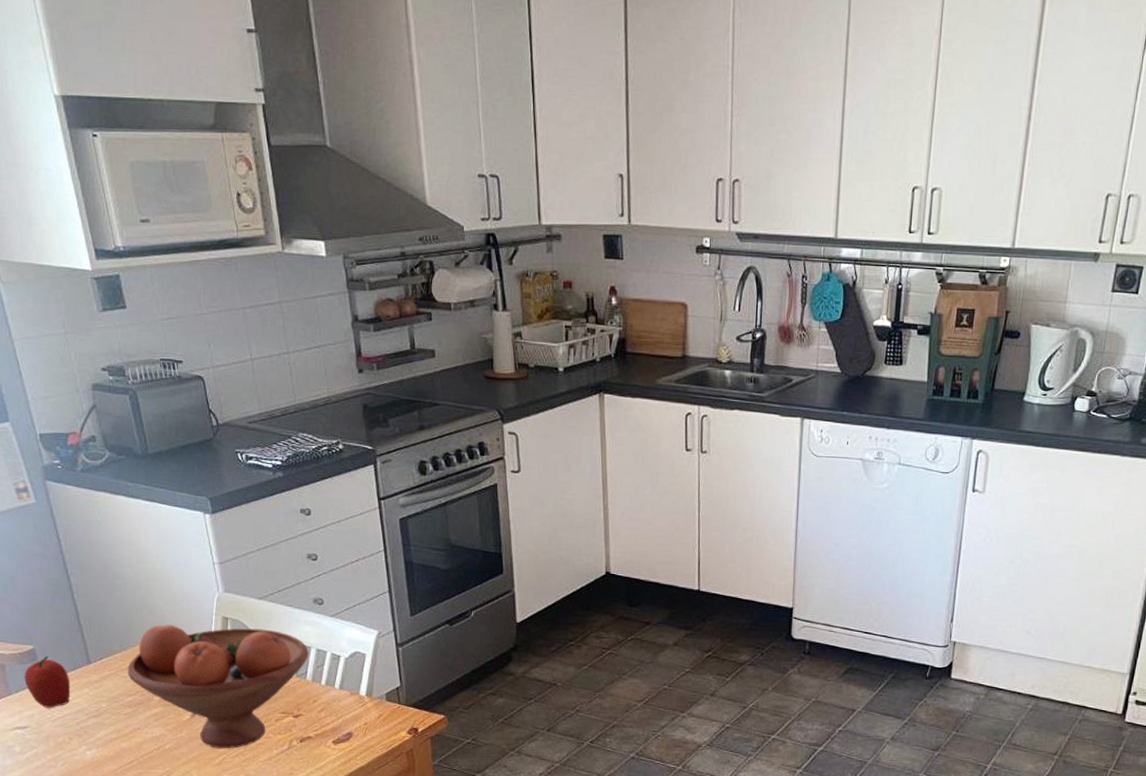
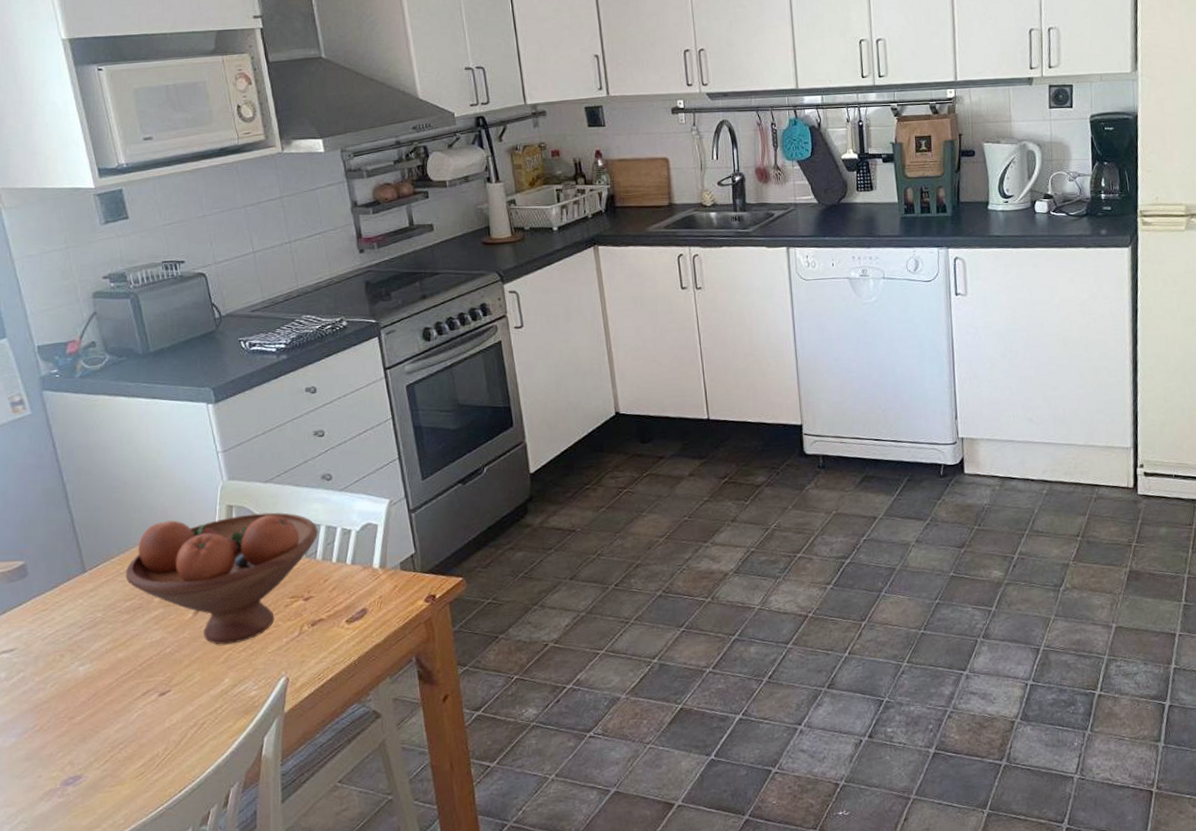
fruit: present [24,655,71,708] -> none [13,569,64,626]

